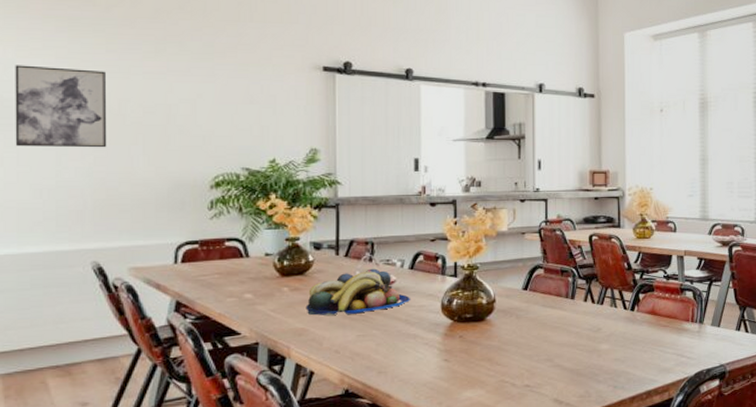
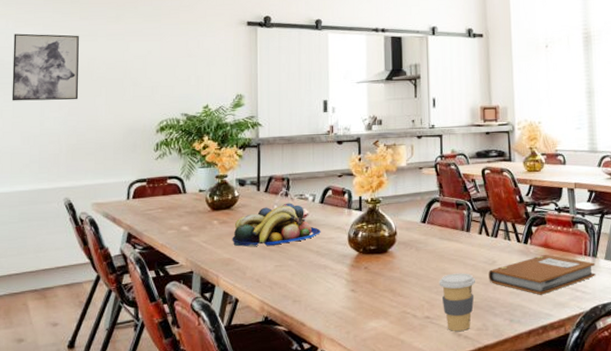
coffee cup: none [540,340,579,399] -> present [439,273,475,331]
notebook: none [593,321,702,361] -> present [488,254,596,295]

